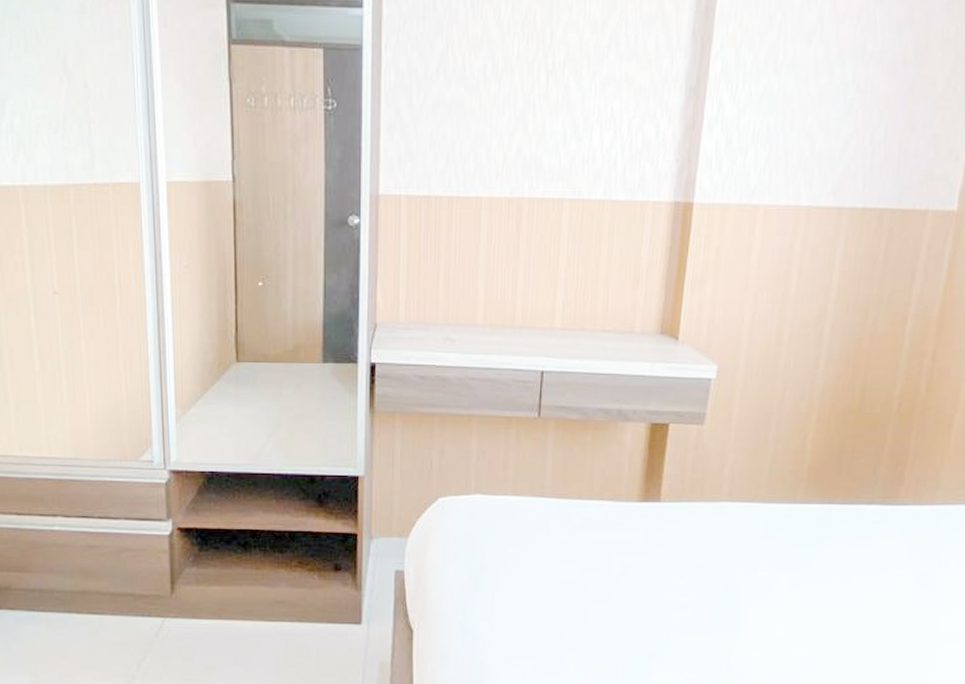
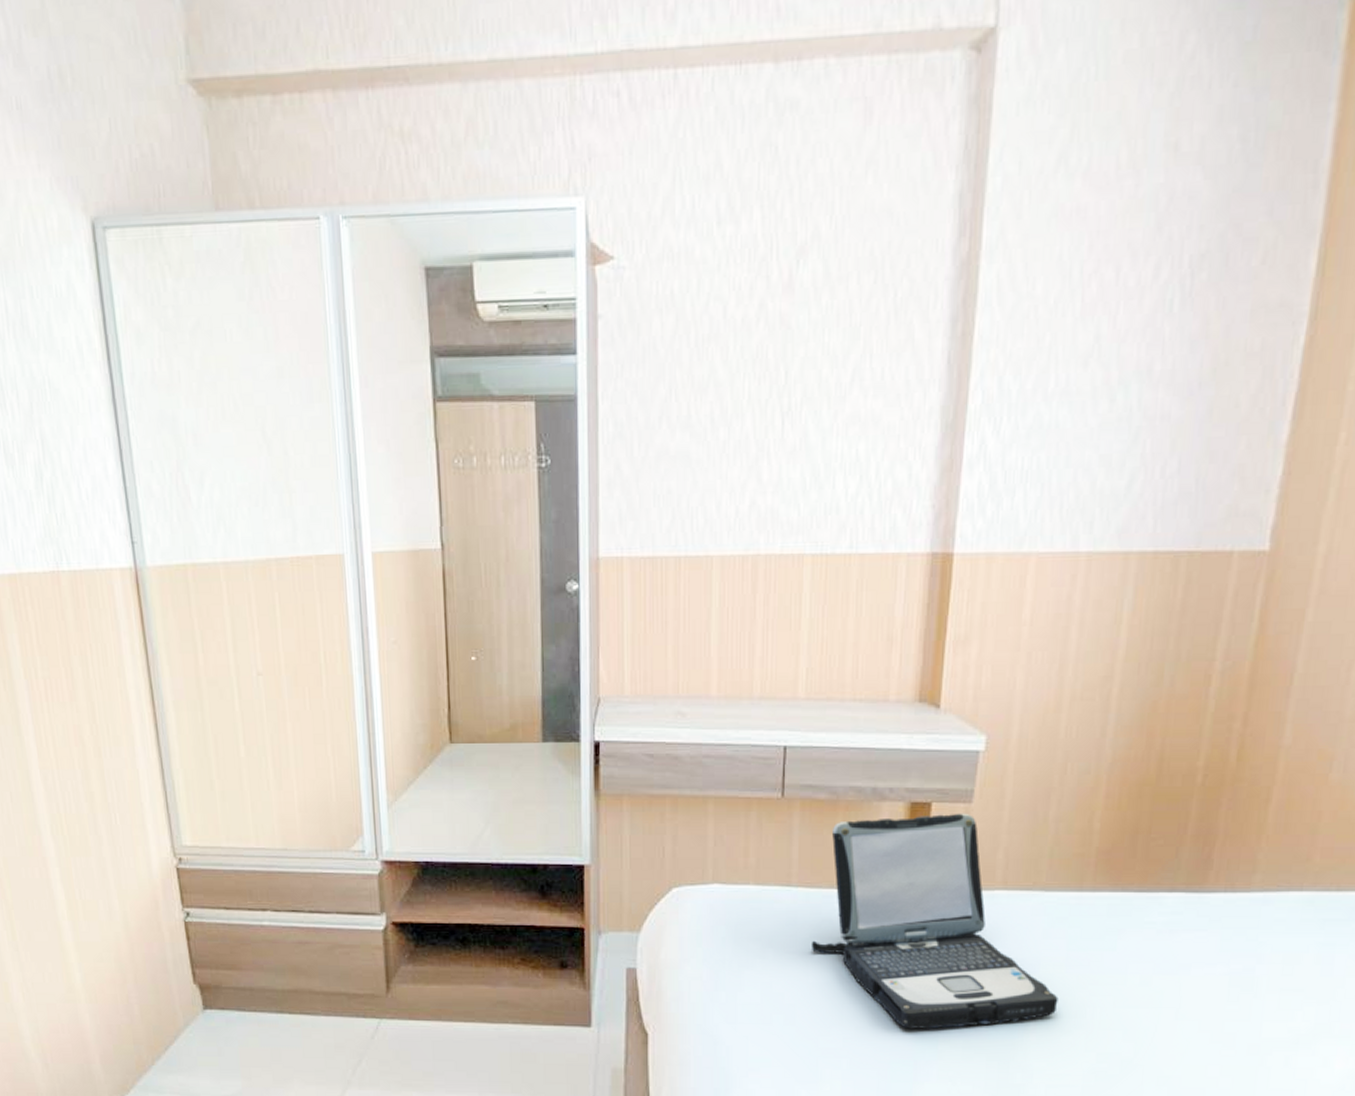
laptop: none [561,433,773,626] -> present [812,813,1058,1030]

